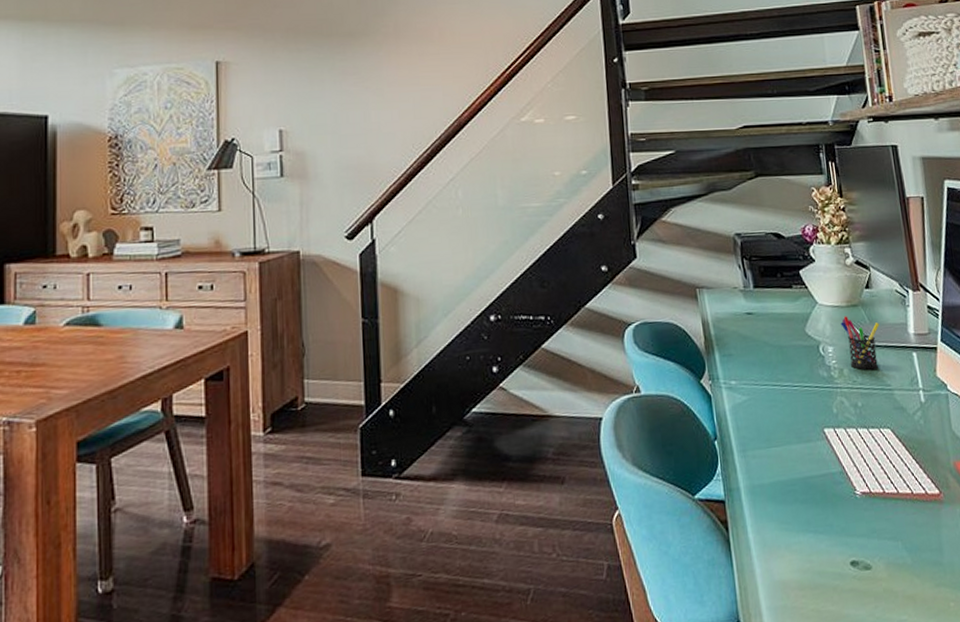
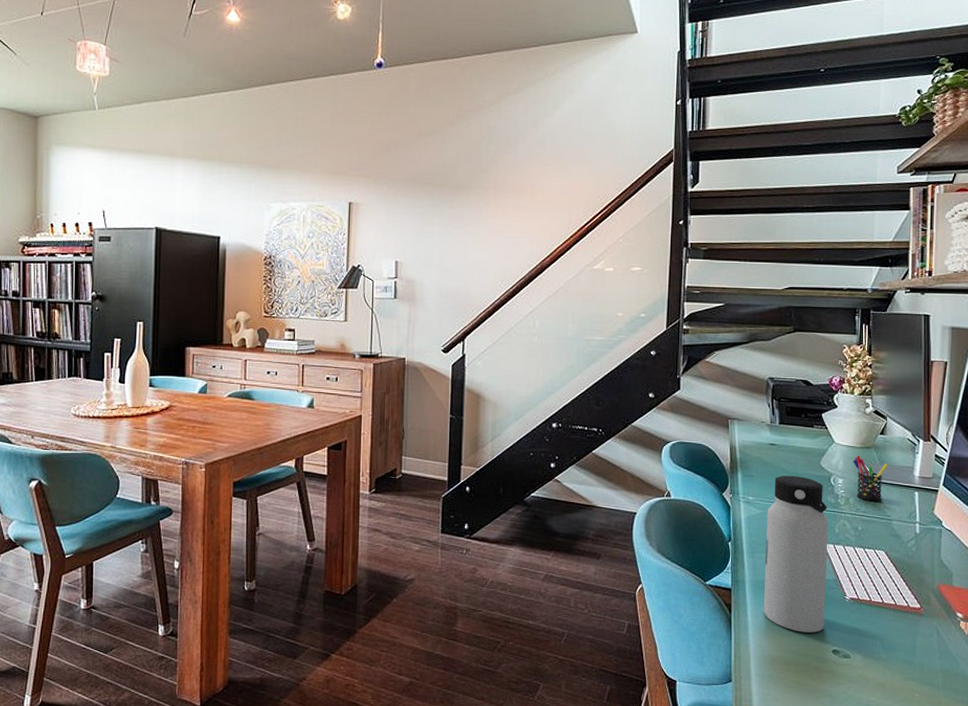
water bottle: none [753,348,838,545] -> present [764,475,829,633]

